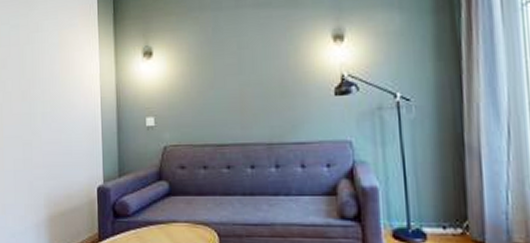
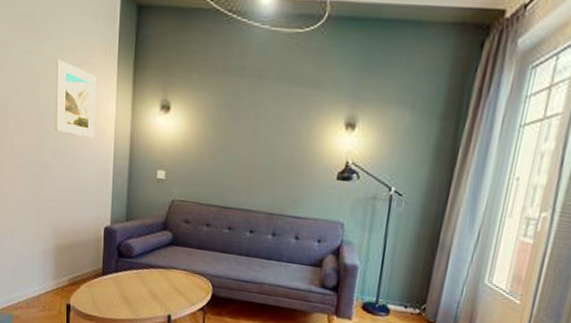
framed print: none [40,27,81,97] -> present [55,59,97,138]

